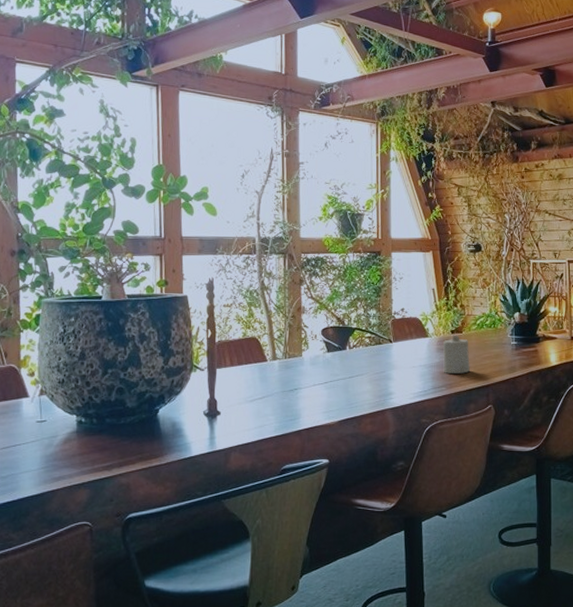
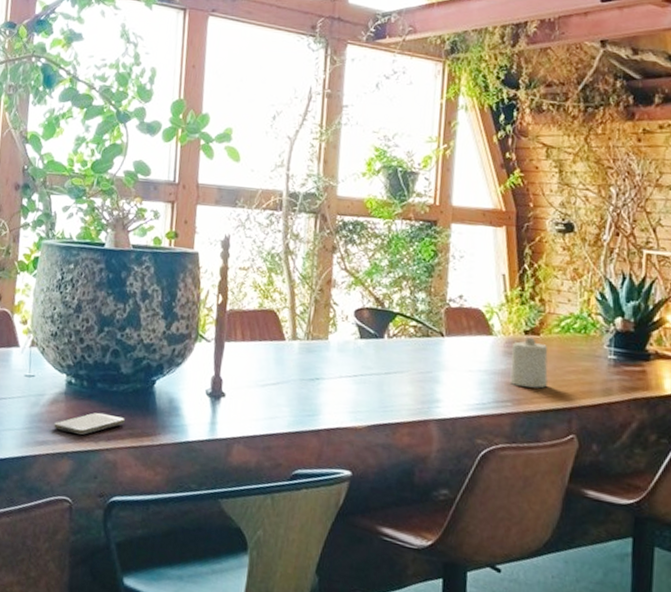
smartphone: none [69,444,134,467] -> present [54,412,125,435]

